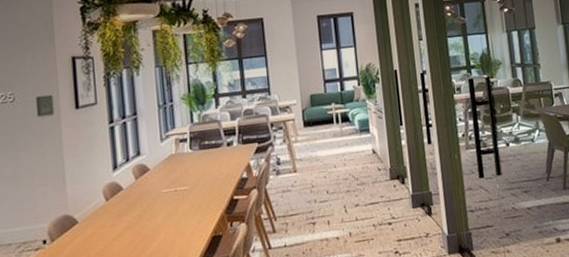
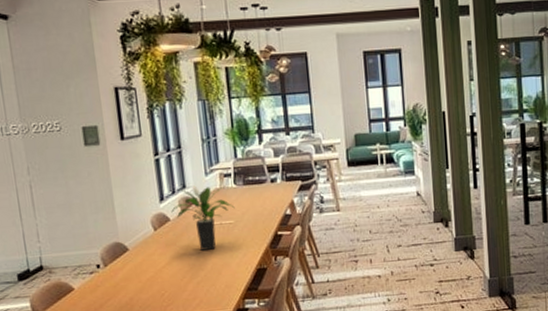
potted plant: none [124,151,190,220] -> present [171,185,235,251]

